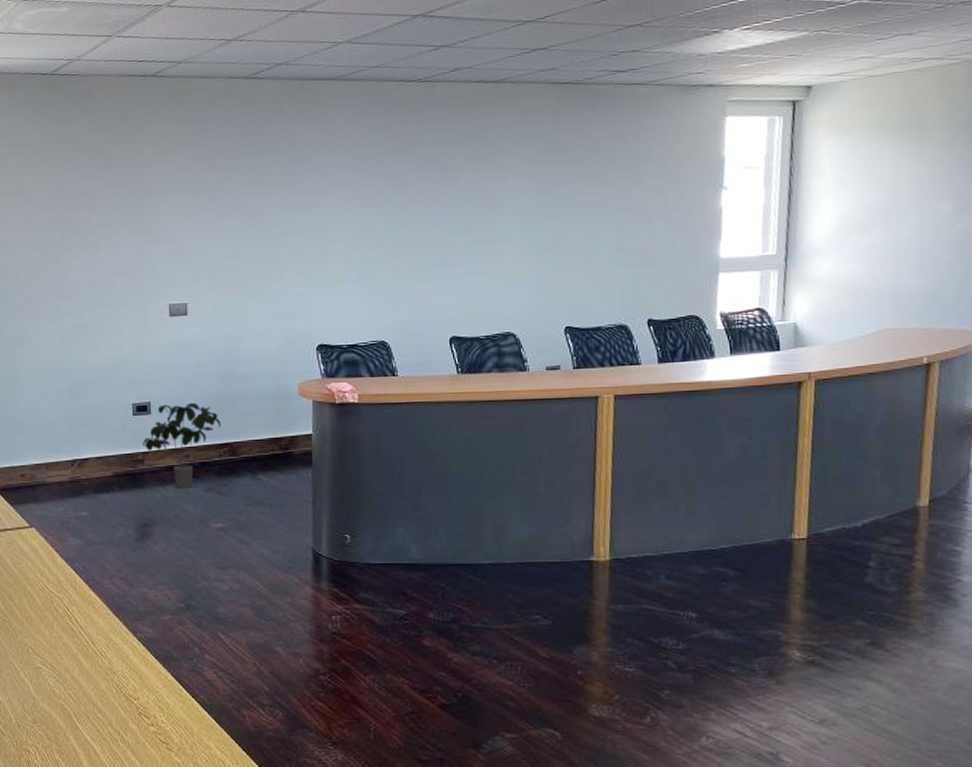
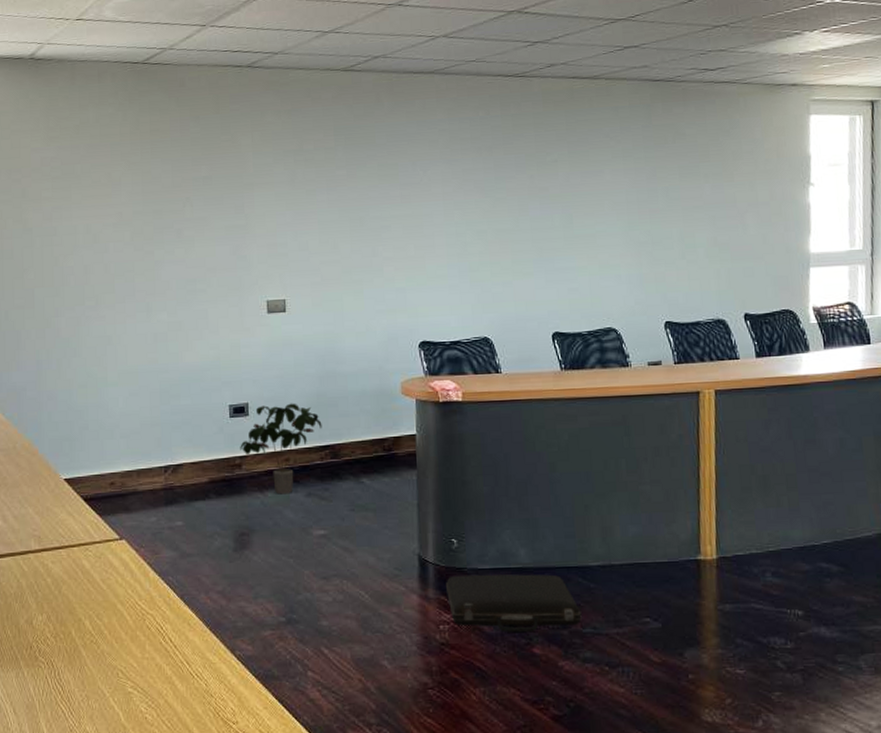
briefcase: none [339,569,472,626] -> present [446,574,582,633]

